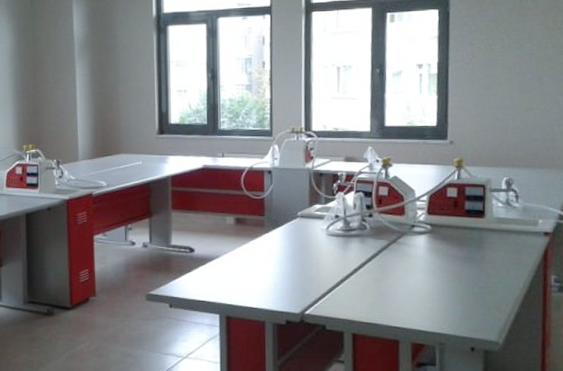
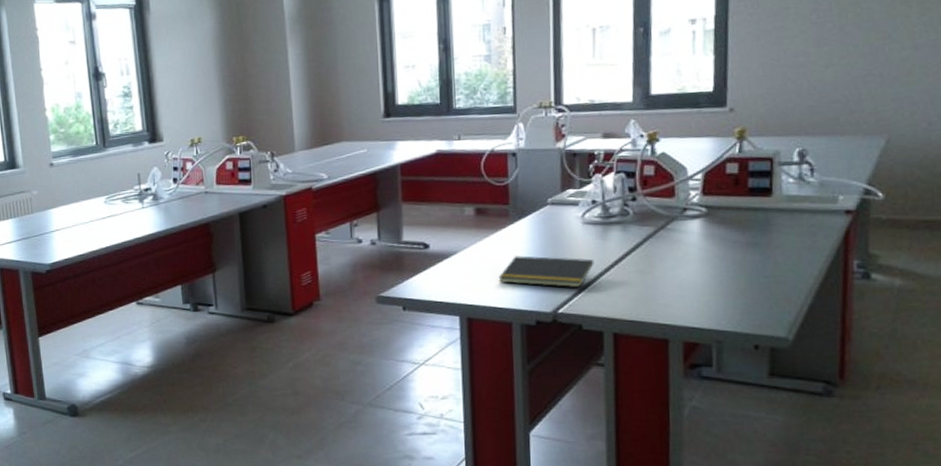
notepad: none [254,262,337,292] -> present [498,256,594,288]

